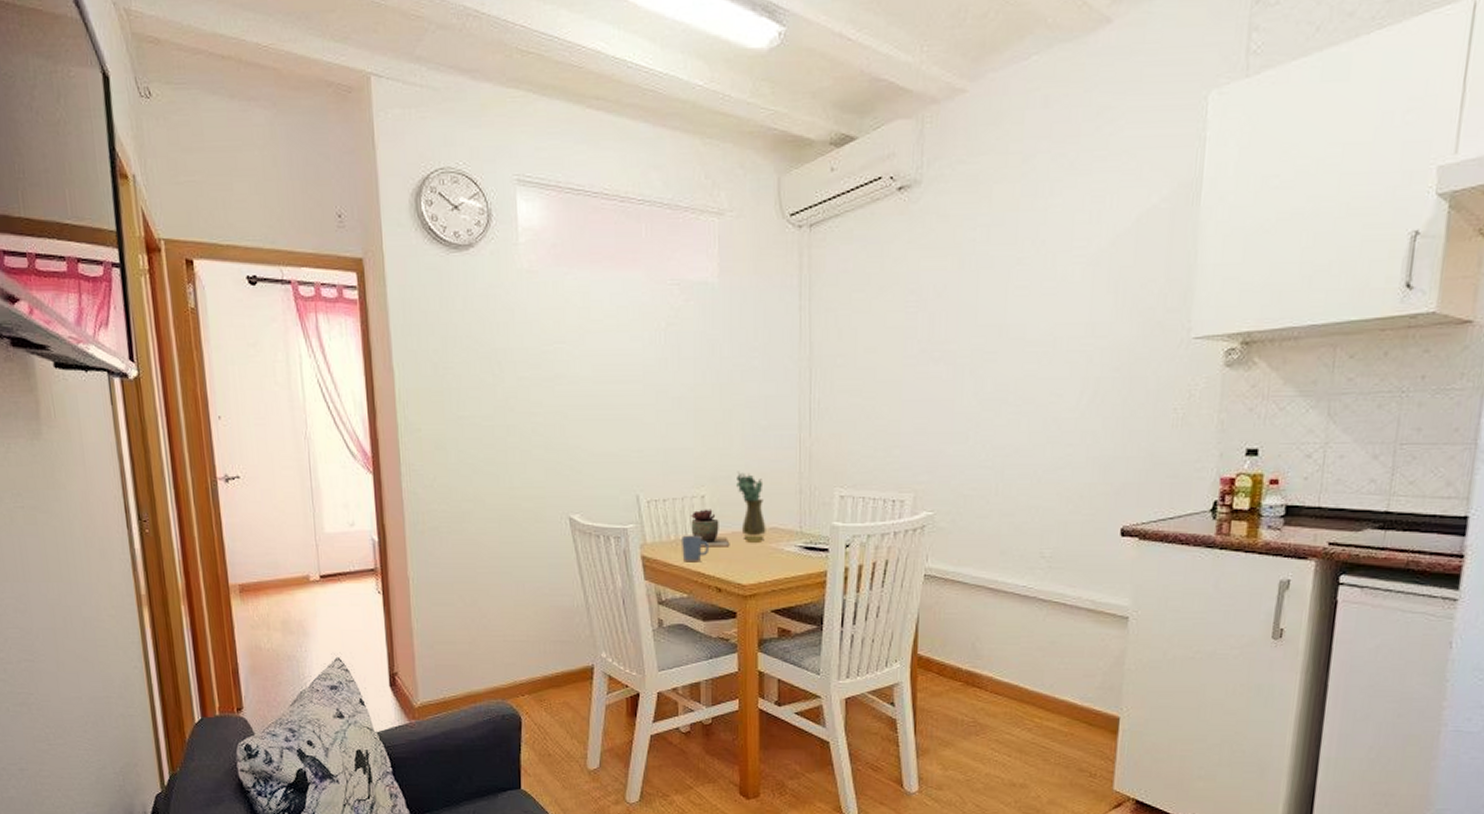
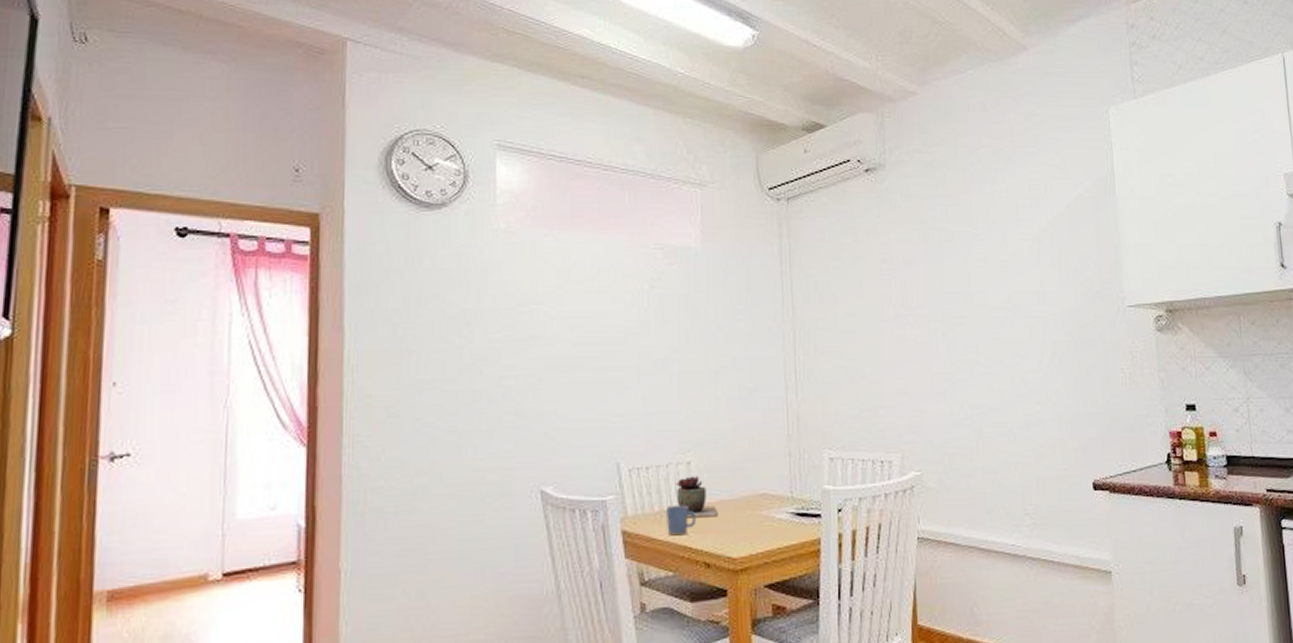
vase: present [737,471,766,544] -> none [724,434,756,513]

